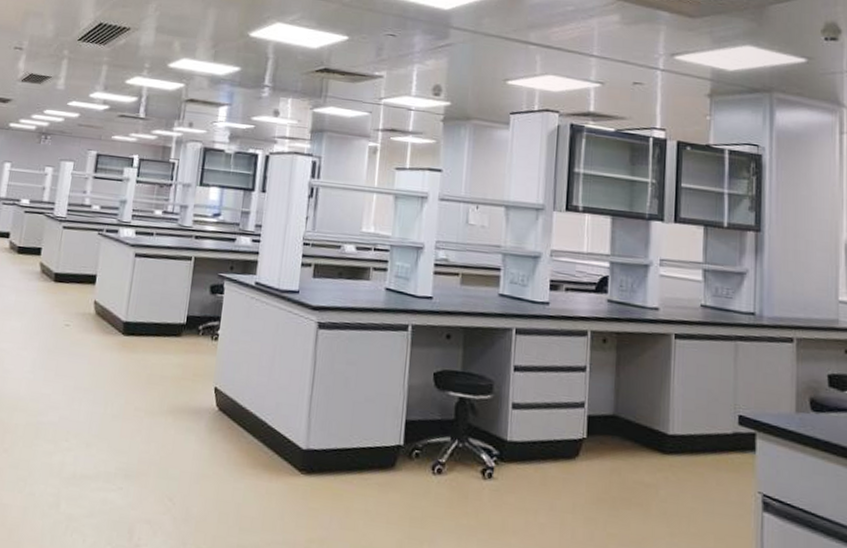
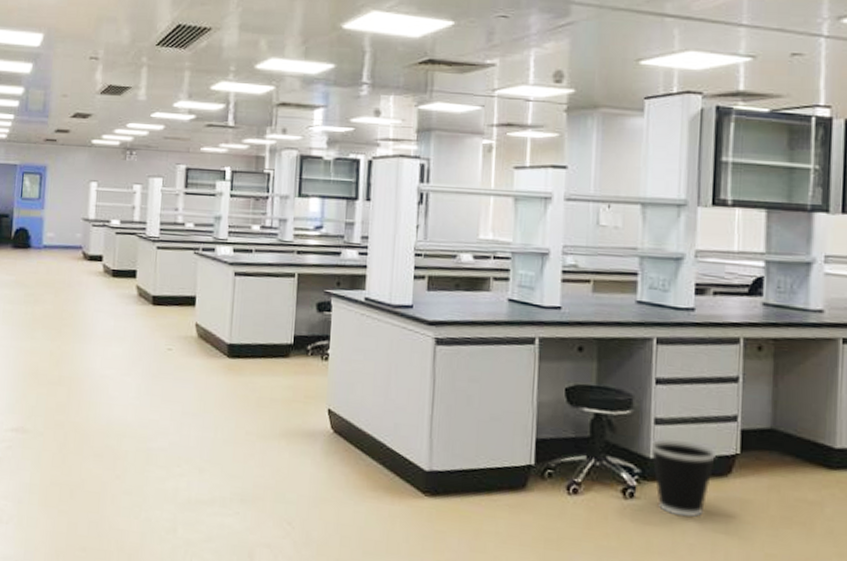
wastebasket: none [508,422,567,497] -> present [650,439,717,517]

